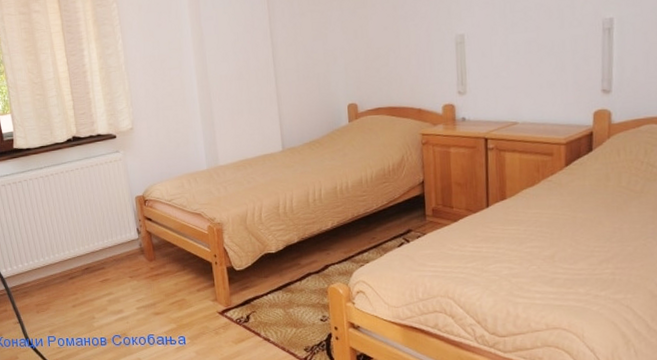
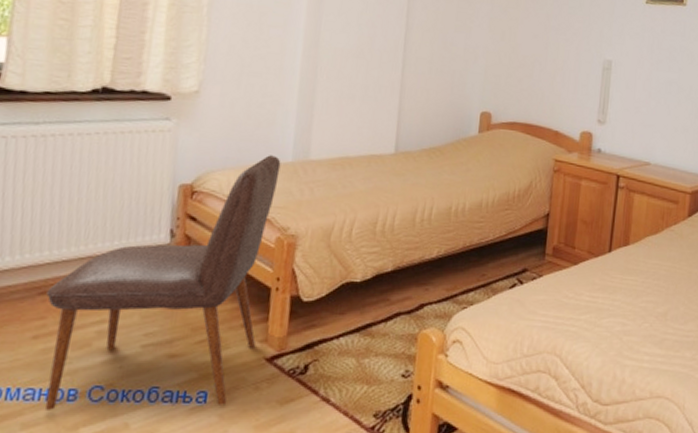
chair: none [73,166,210,351] -> present [44,155,281,410]

